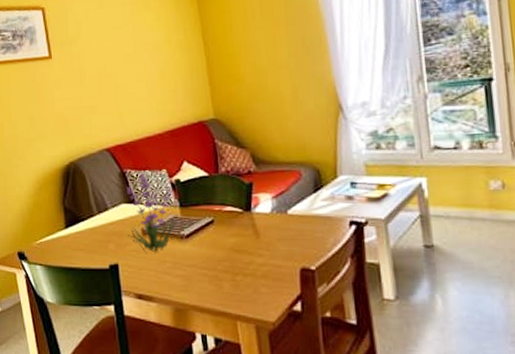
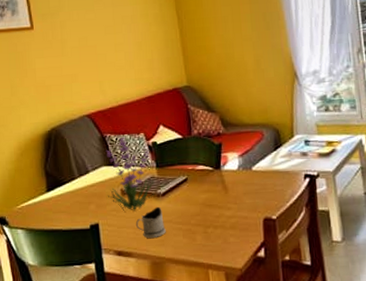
tea glass holder: none [157,249,190,283] -> present [135,206,166,239]

